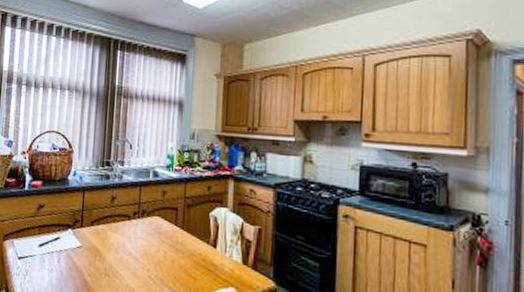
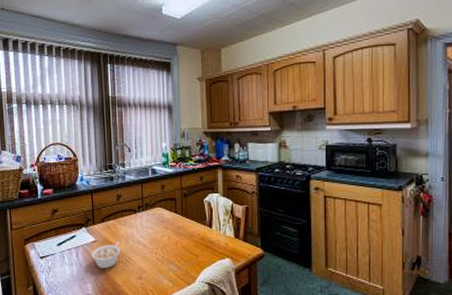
legume: none [74,249,110,281] -> present [91,240,121,268]

